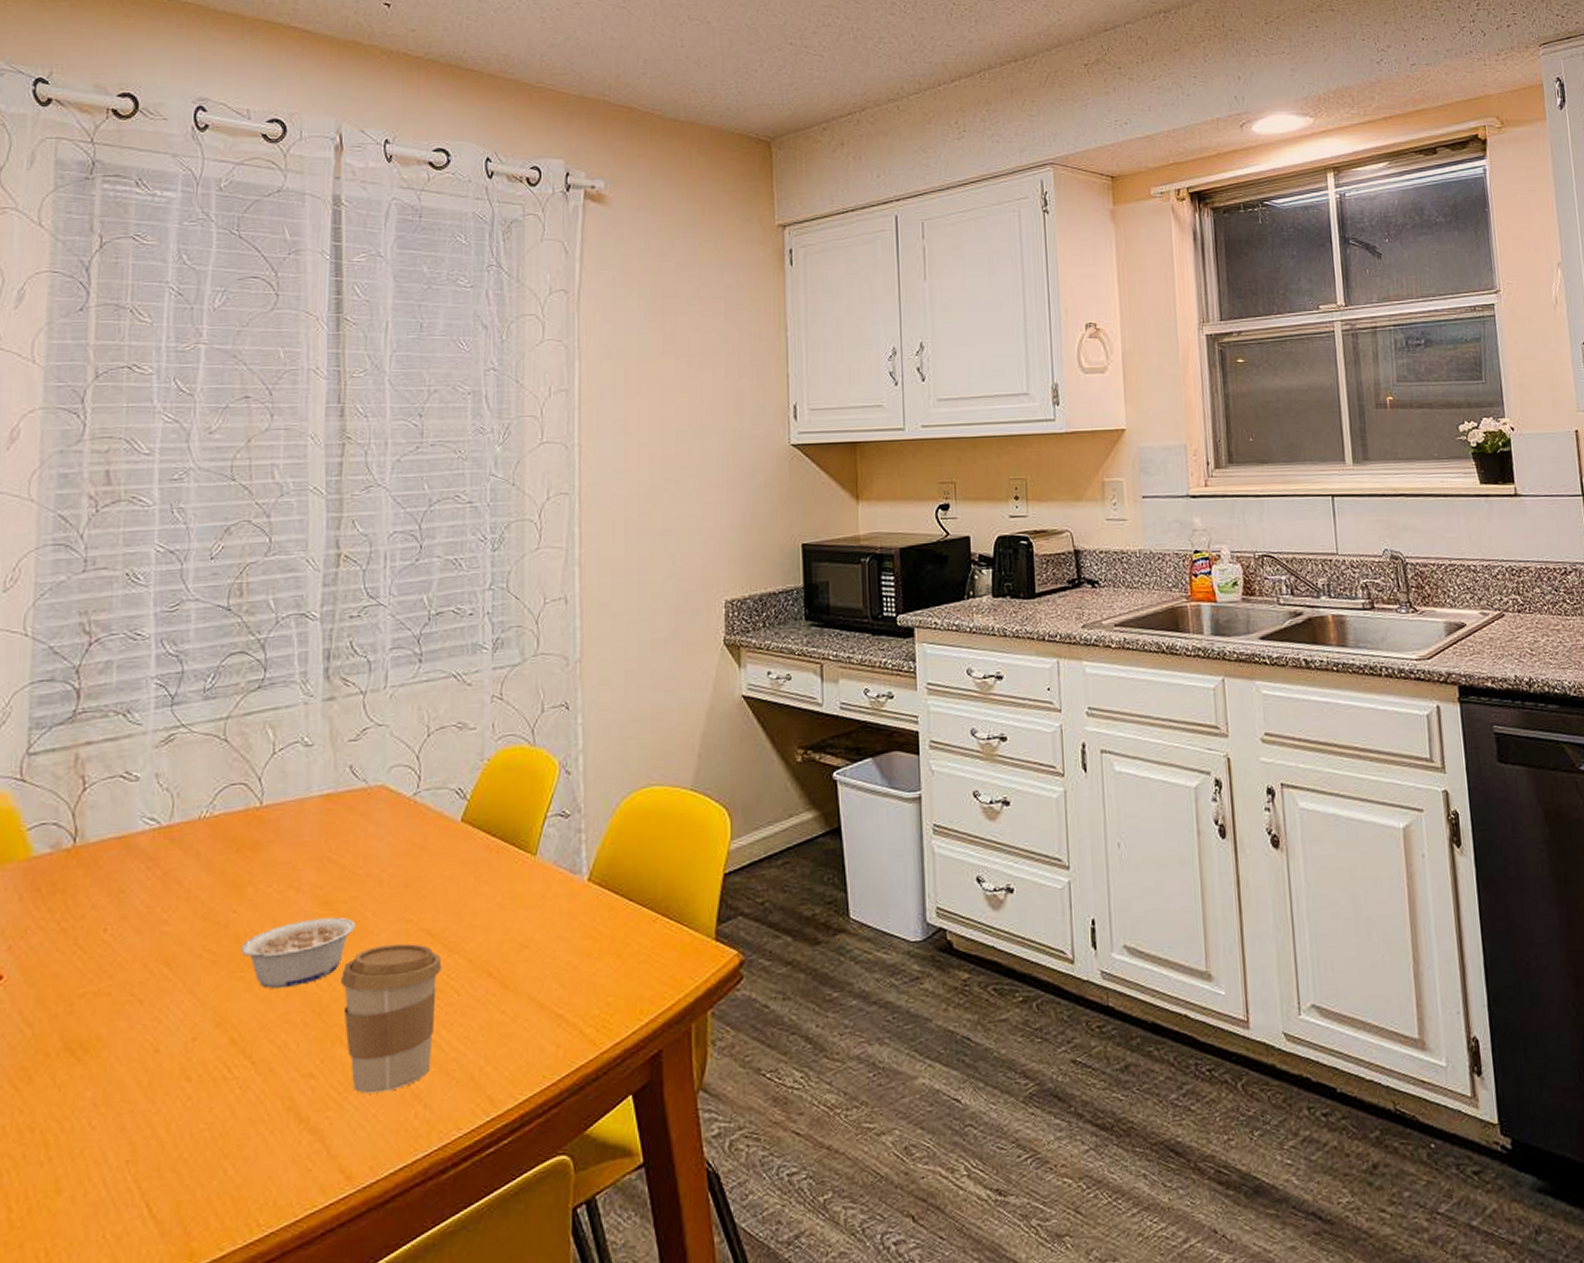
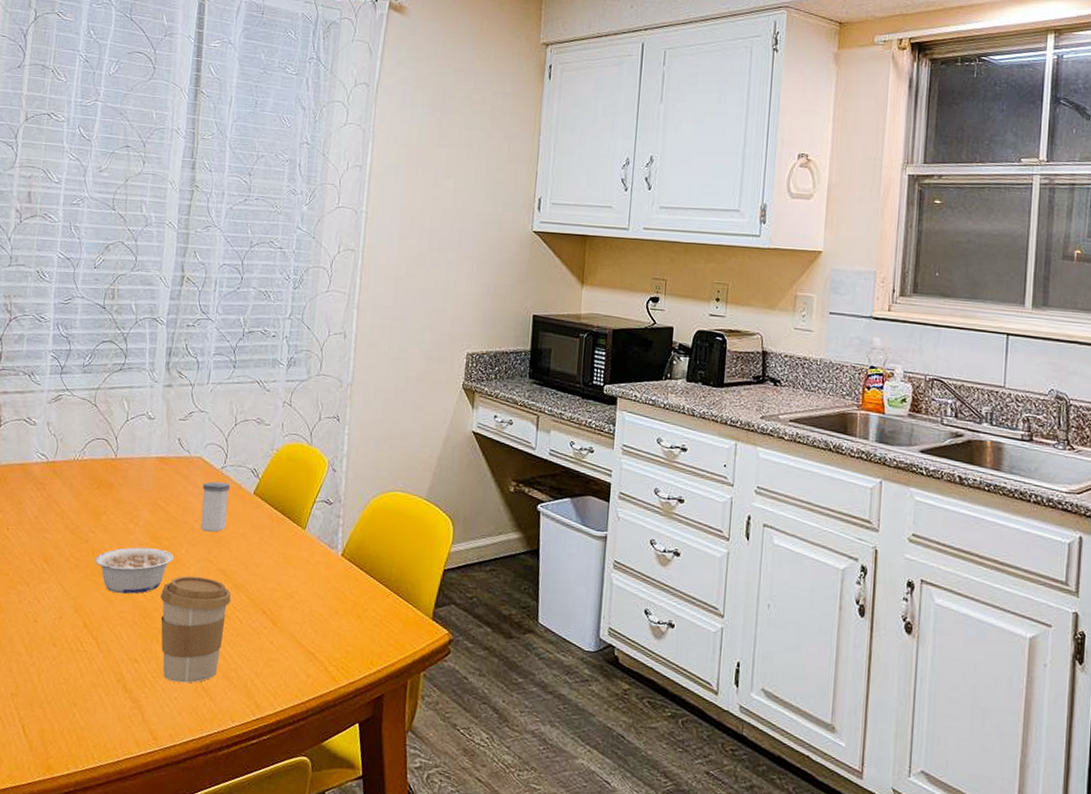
salt shaker: none [388,813,428,882] -> present [200,481,231,532]

